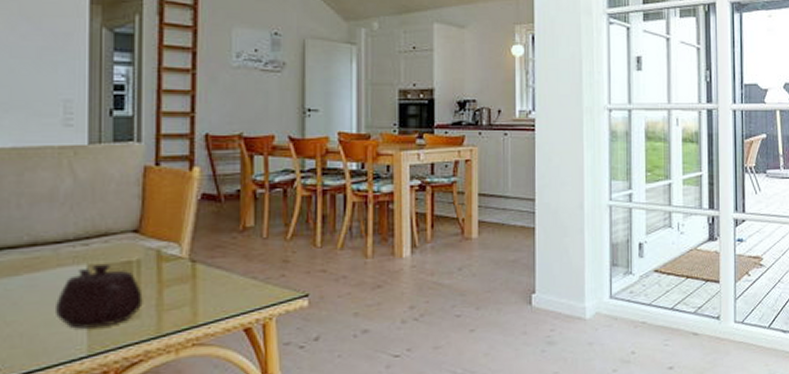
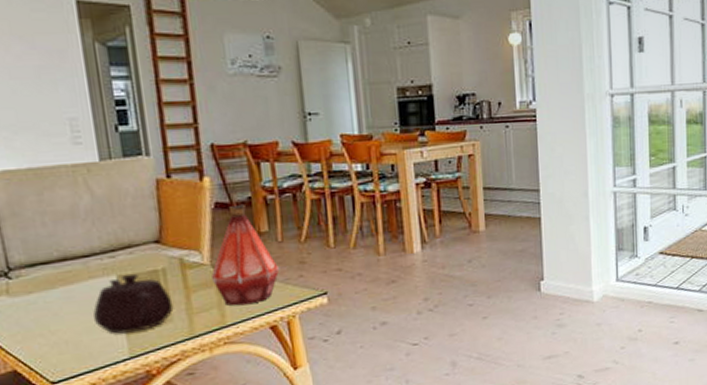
bottle: none [187,196,261,304] -> present [210,204,280,306]

